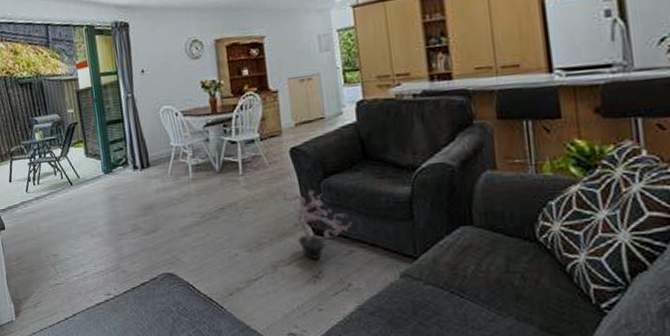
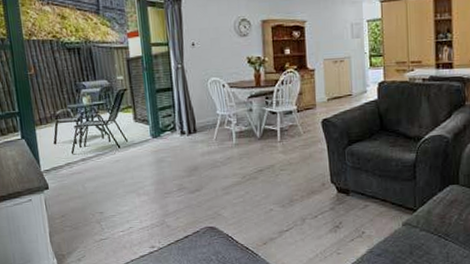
potted plant: present [282,190,352,259] -> none [313,155,368,213]

